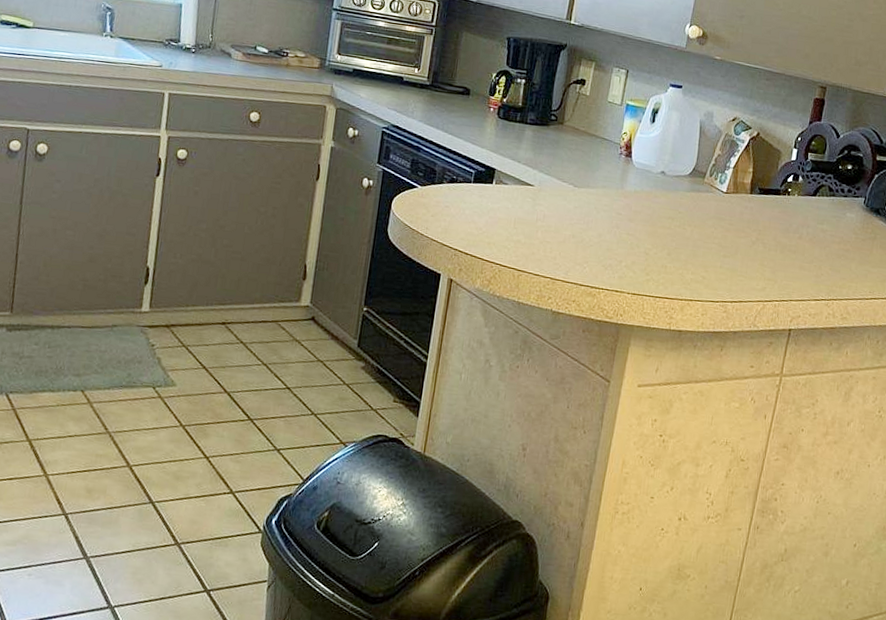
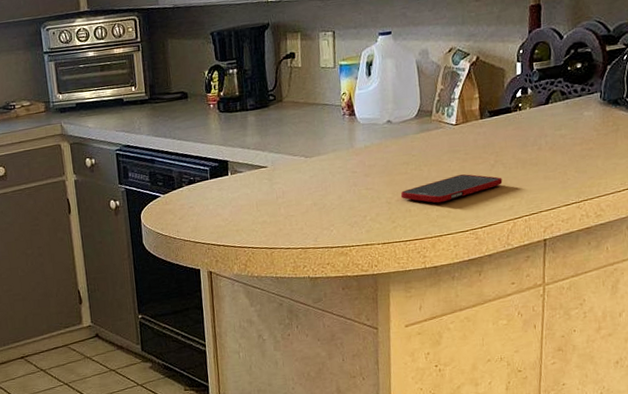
cell phone: none [659,243,760,267] -> present [400,174,503,203]

